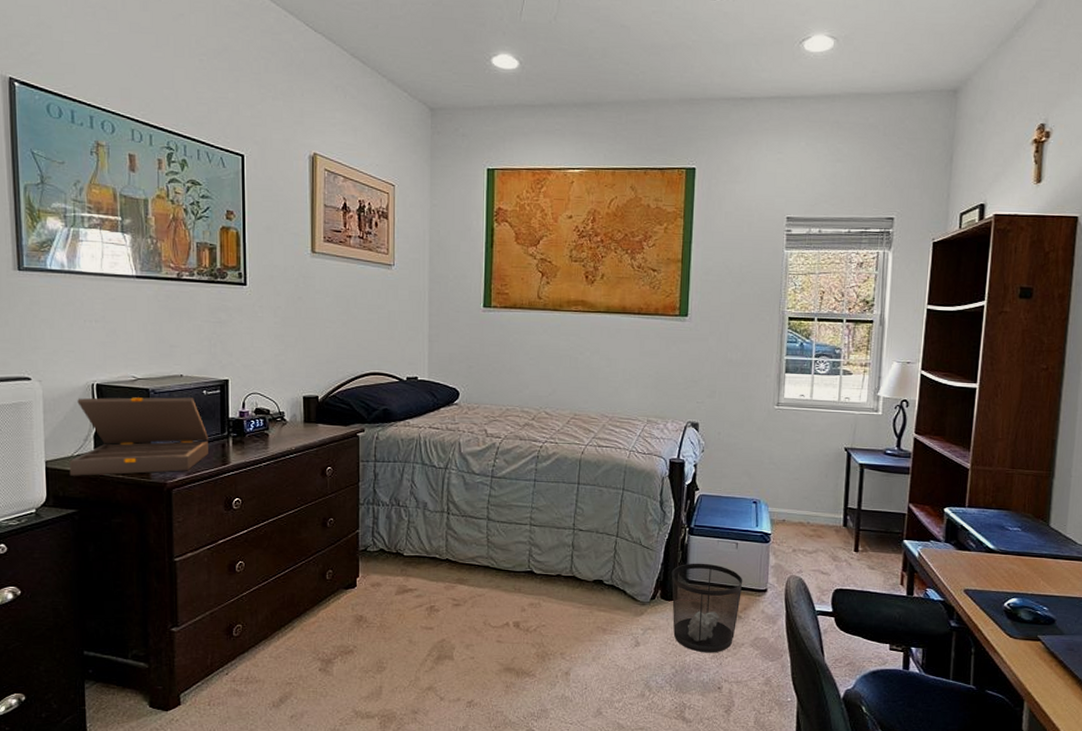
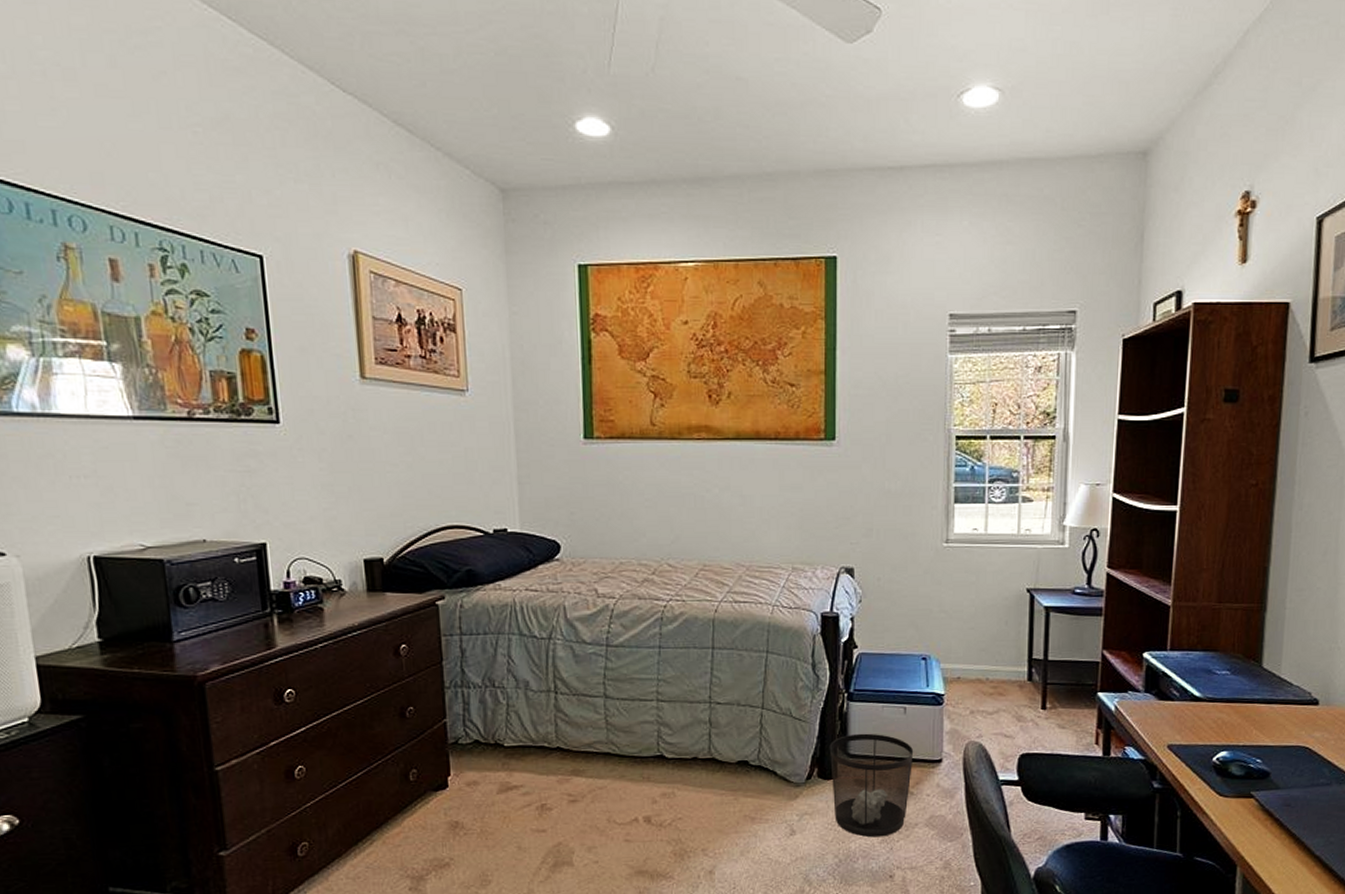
jewelry box: present [69,397,209,476] -> none [66,568,248,674]

